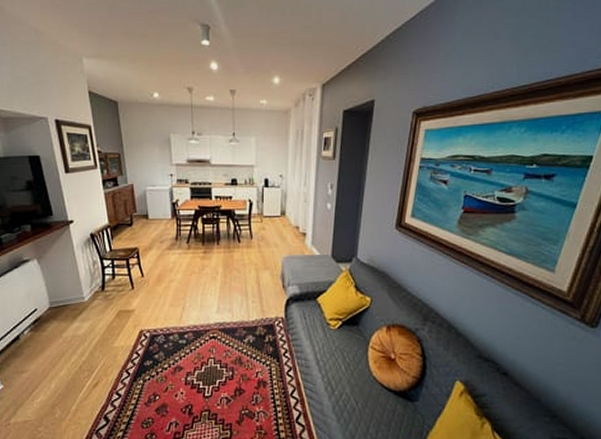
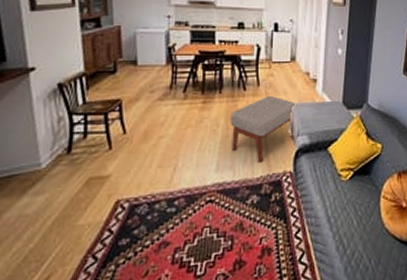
ottoman: none [227,247,288,309] -> present [229,95,297,164]

